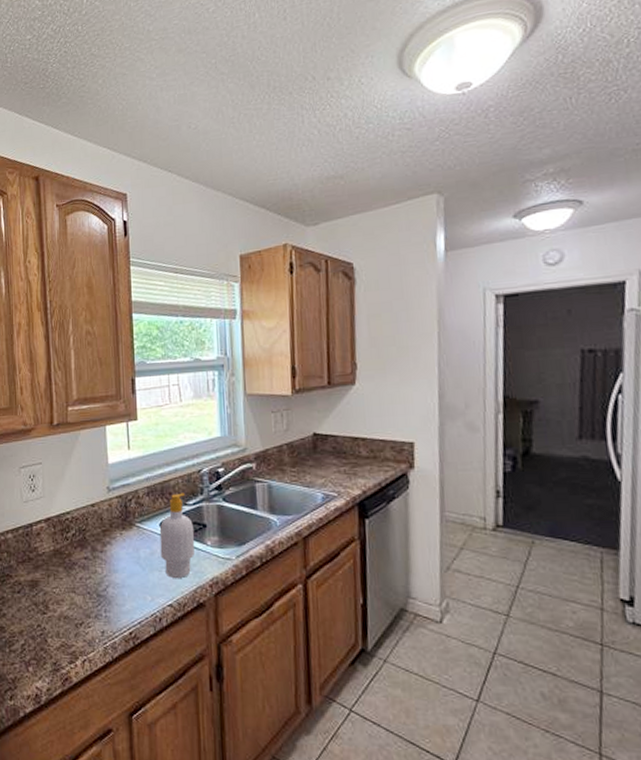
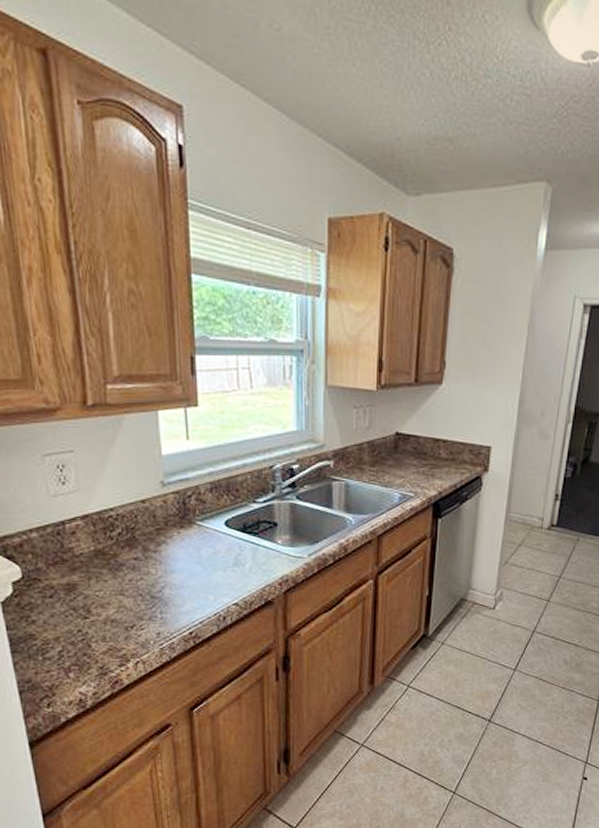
soap bottle: present [159,493,195,579] -> none [224,489,264,578]

